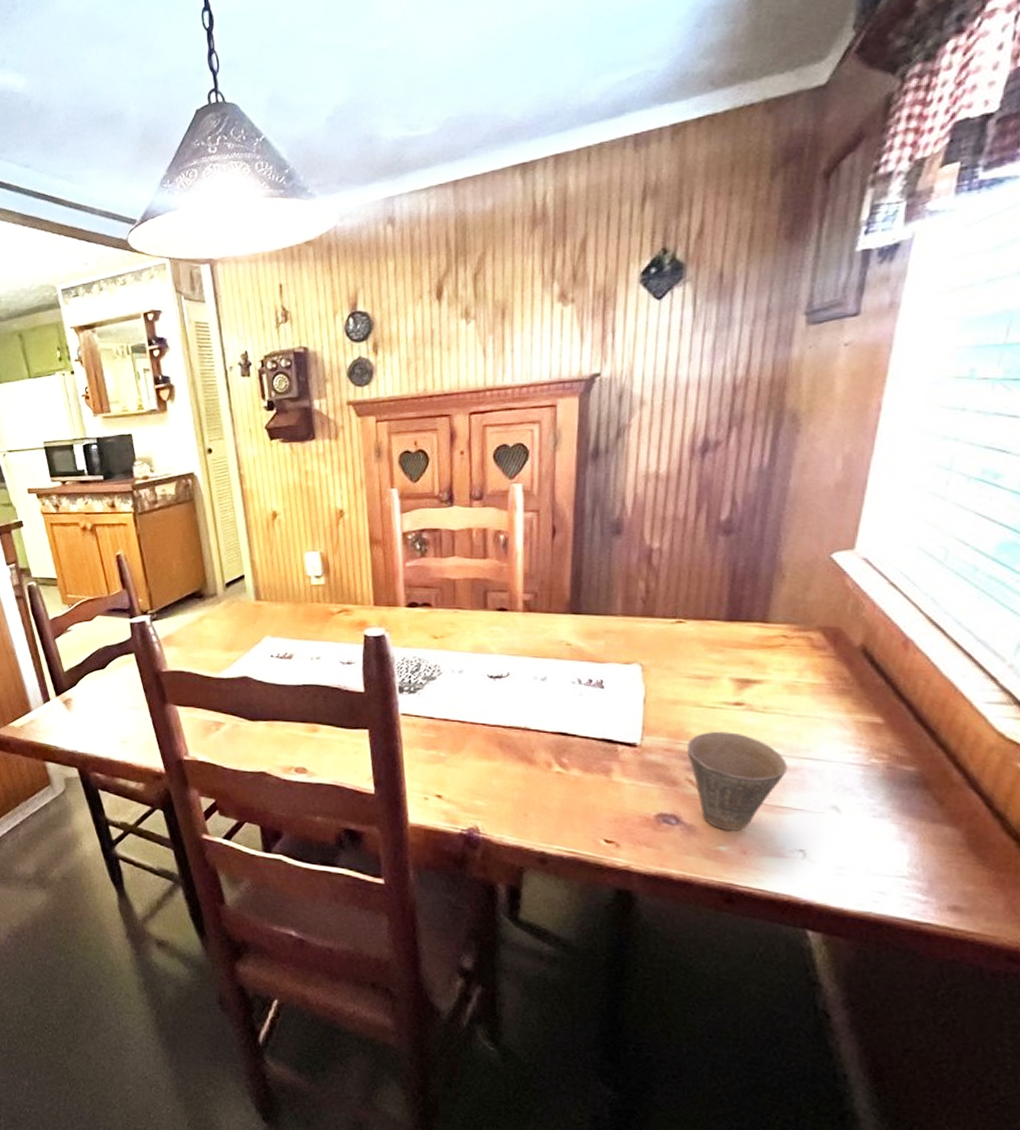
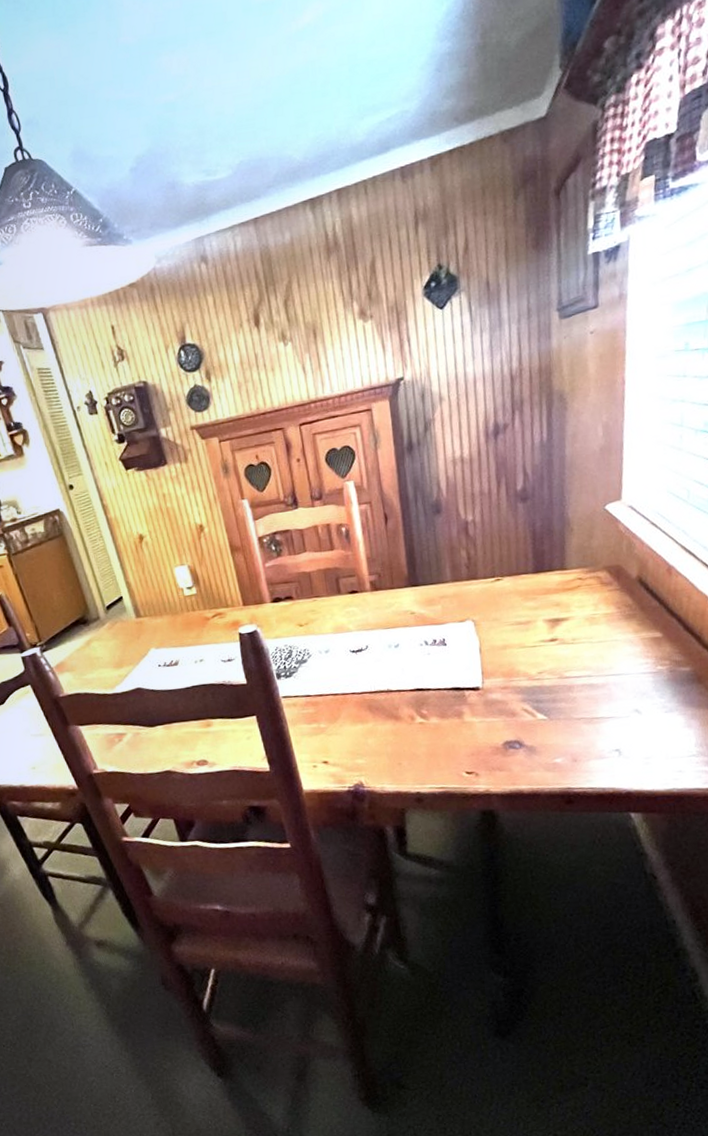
cup: present [686,731,788,831] -> none [518,664,598,746]

